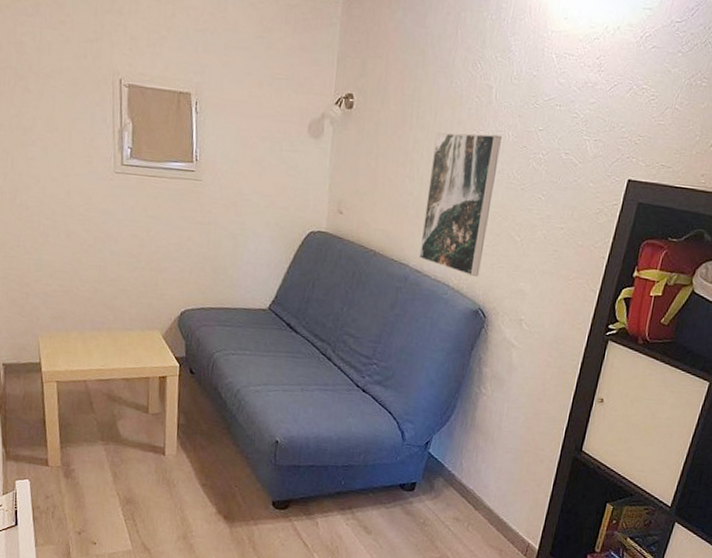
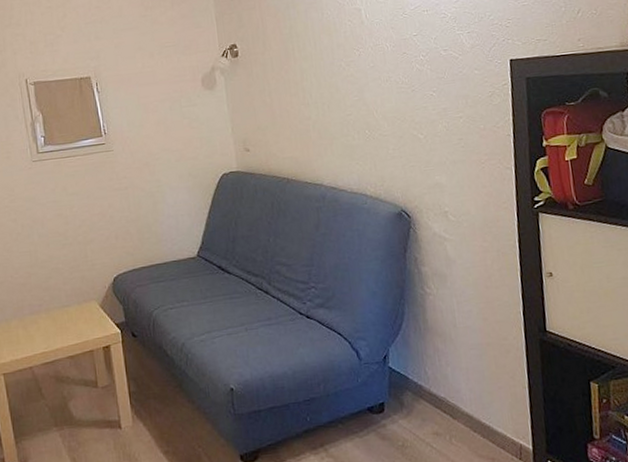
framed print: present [418,132,502,276] -> none [319,48,393,181]

